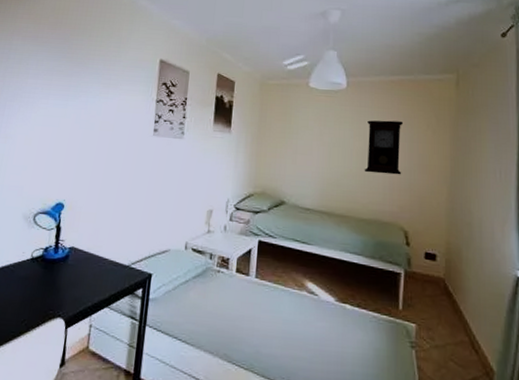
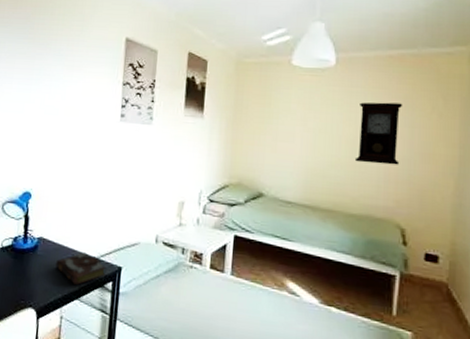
book: none [86,260,137,293] -> present [56,252,107,285]

